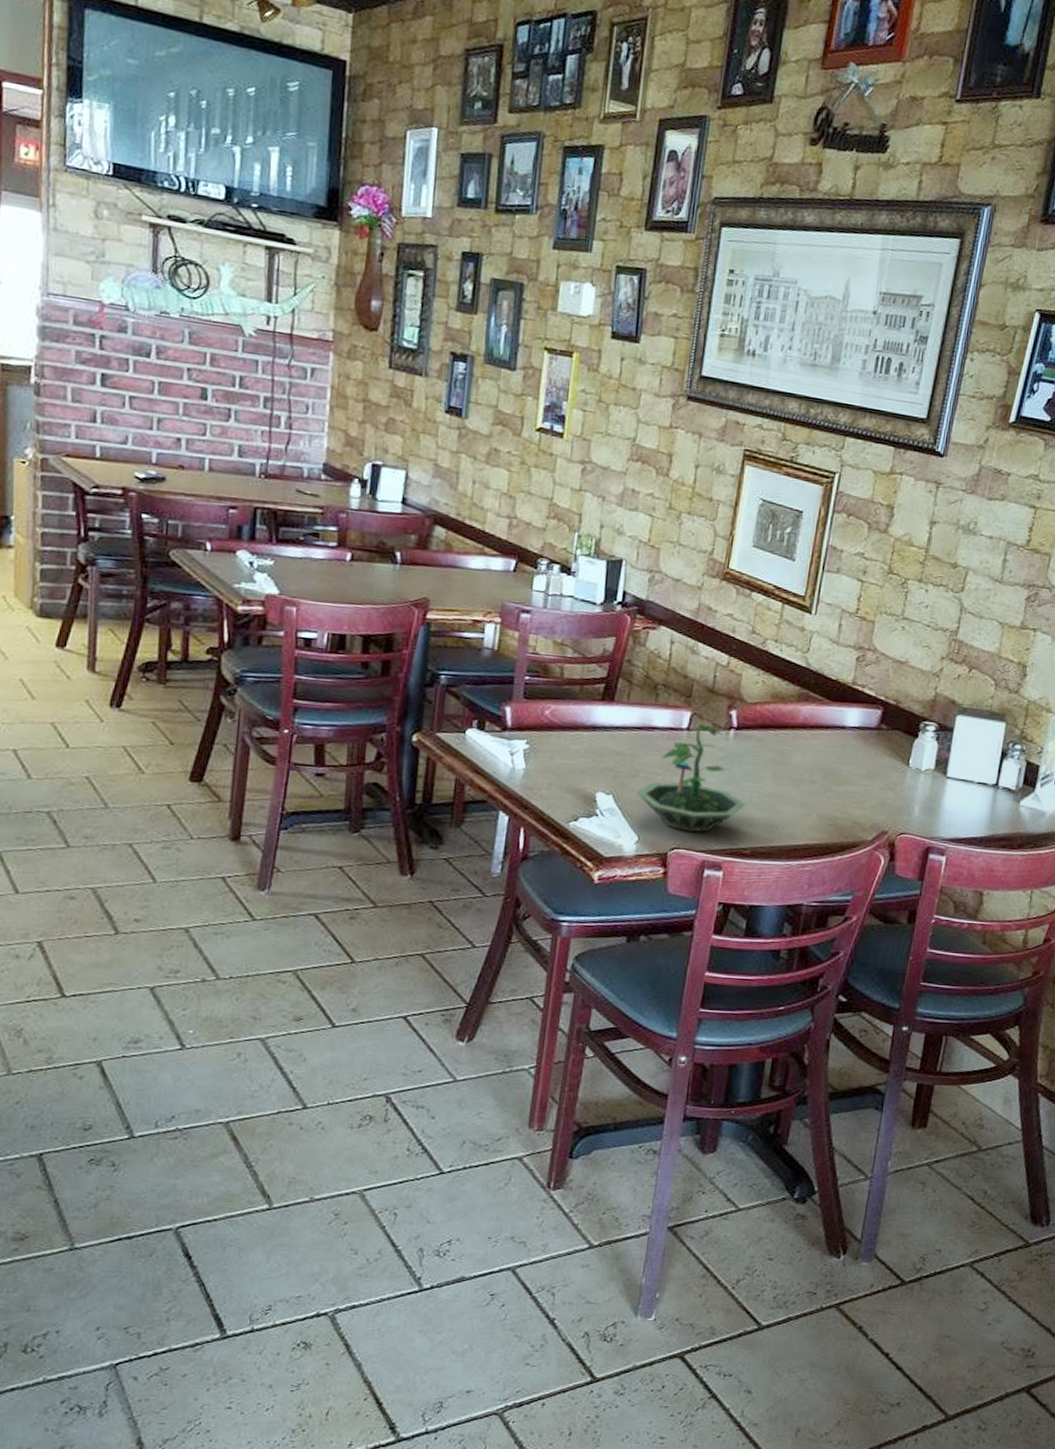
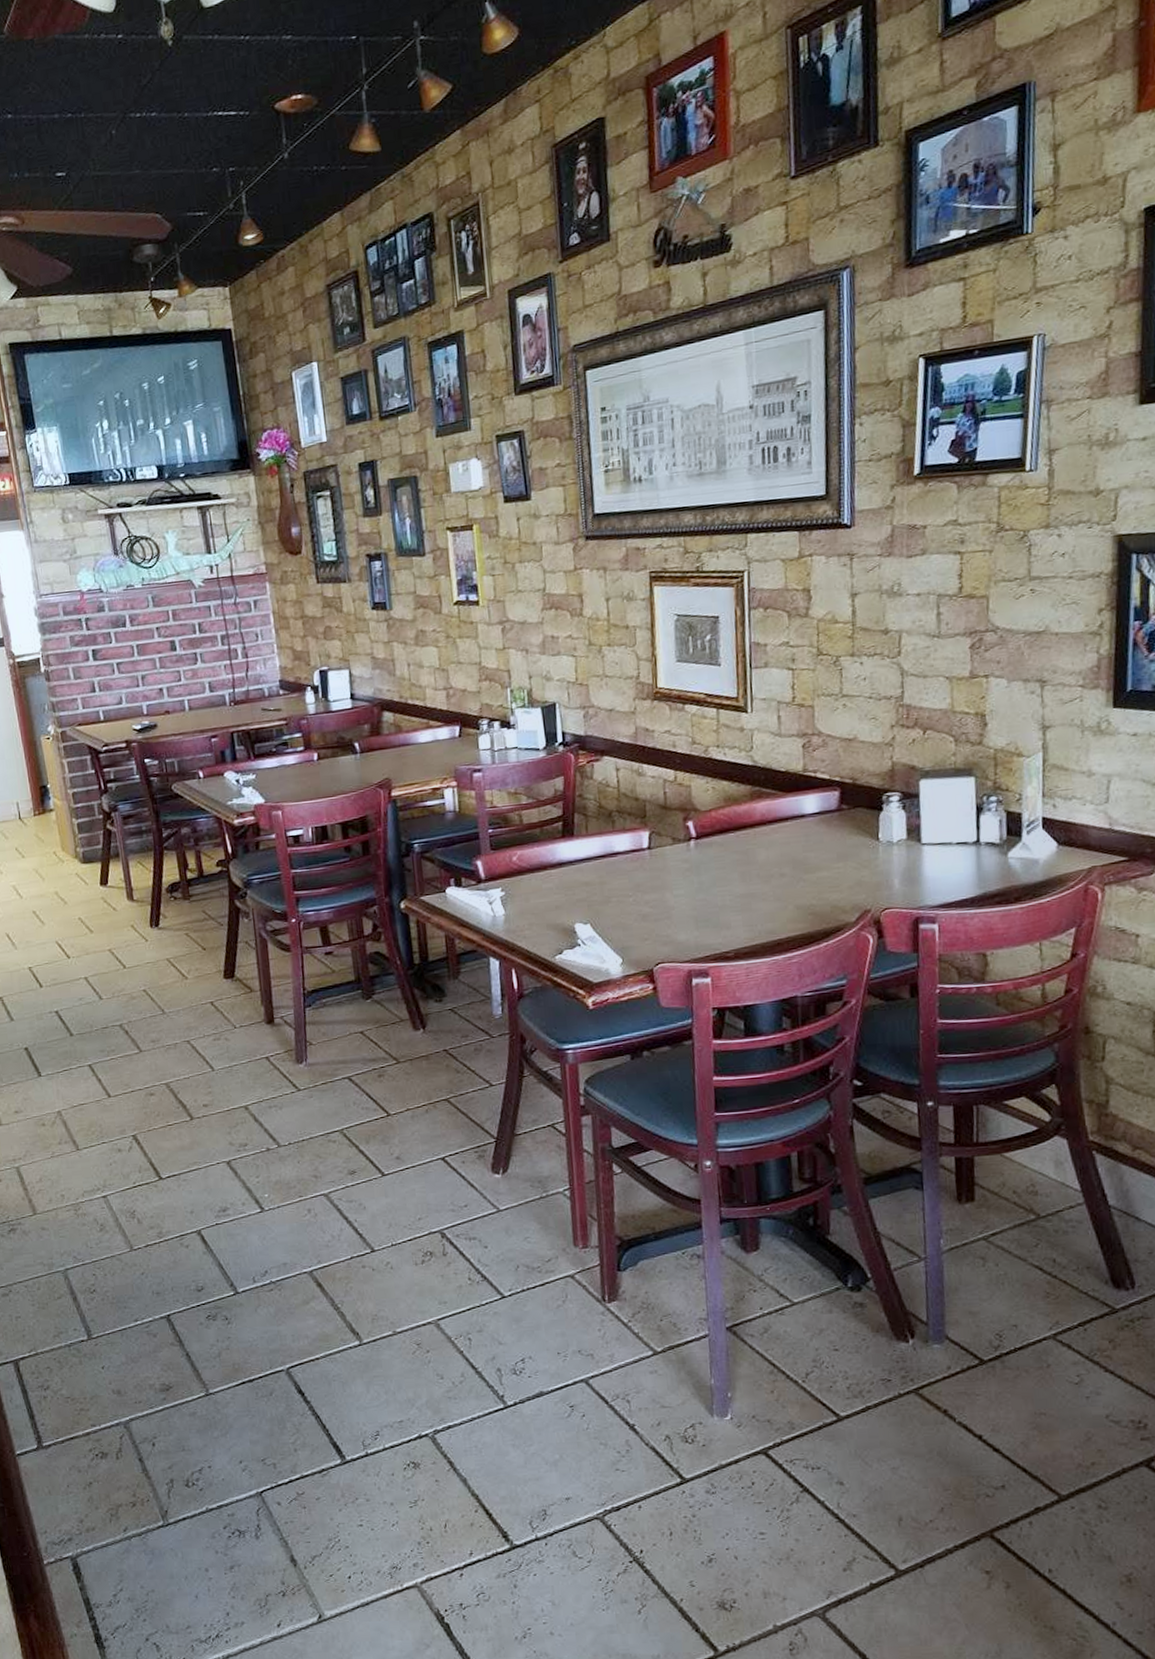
terrarium: present [636,724,746,833] -> none [611,839,720,946]

